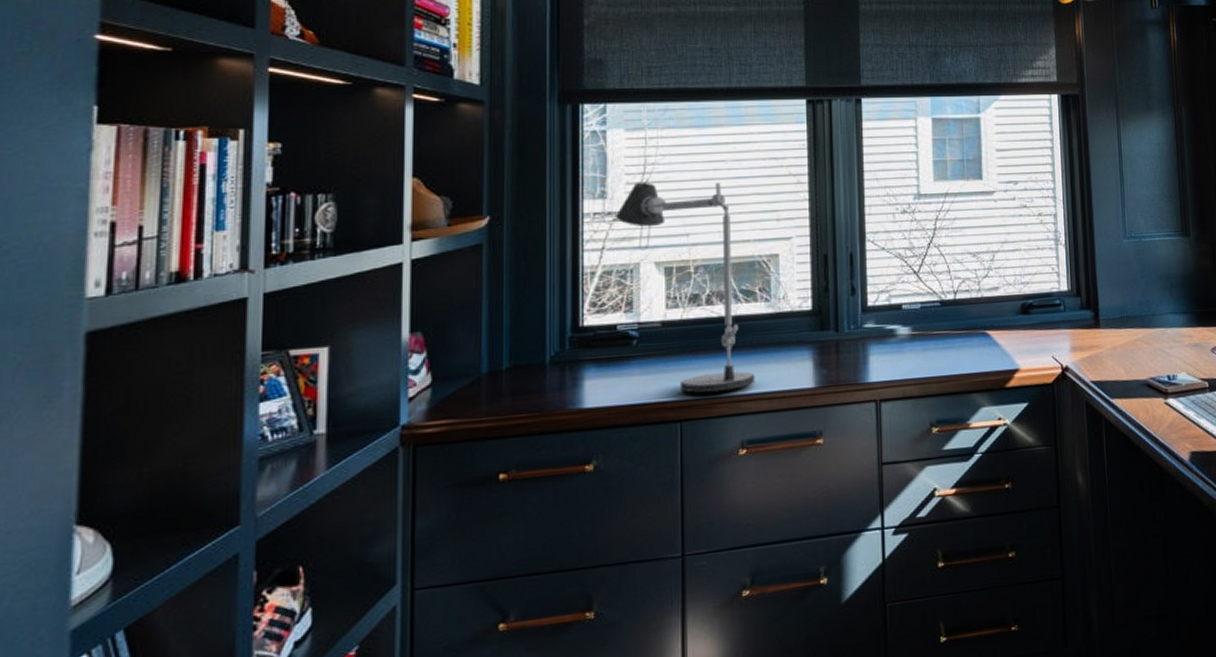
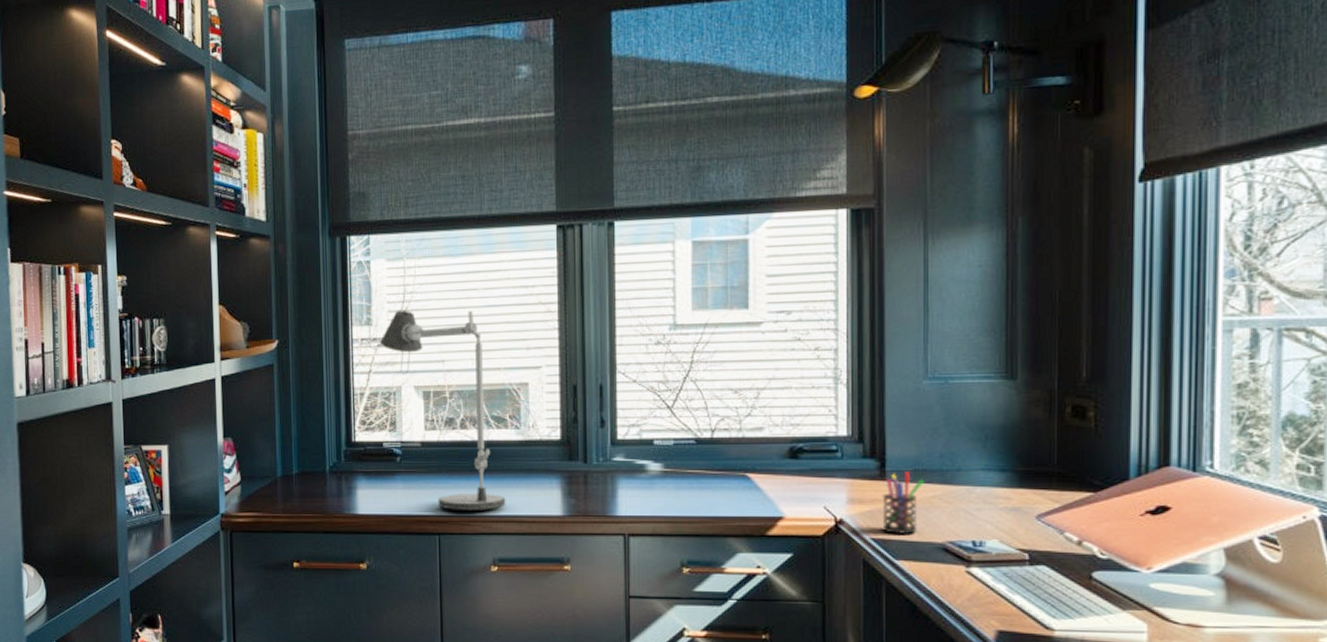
pen holder: none [1098,319,1129,376] -> present [882,472,925,534]

